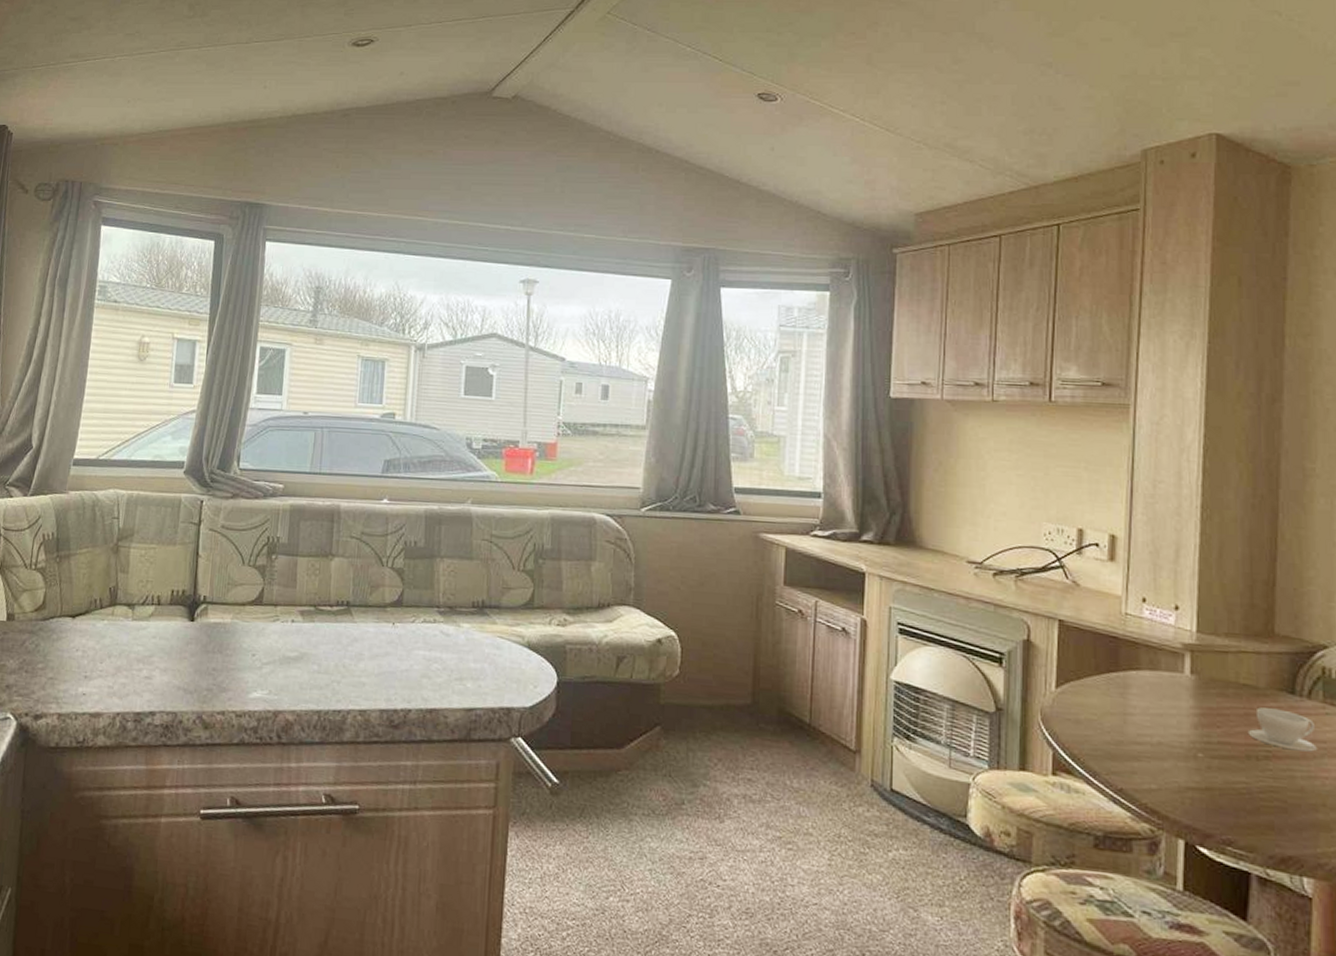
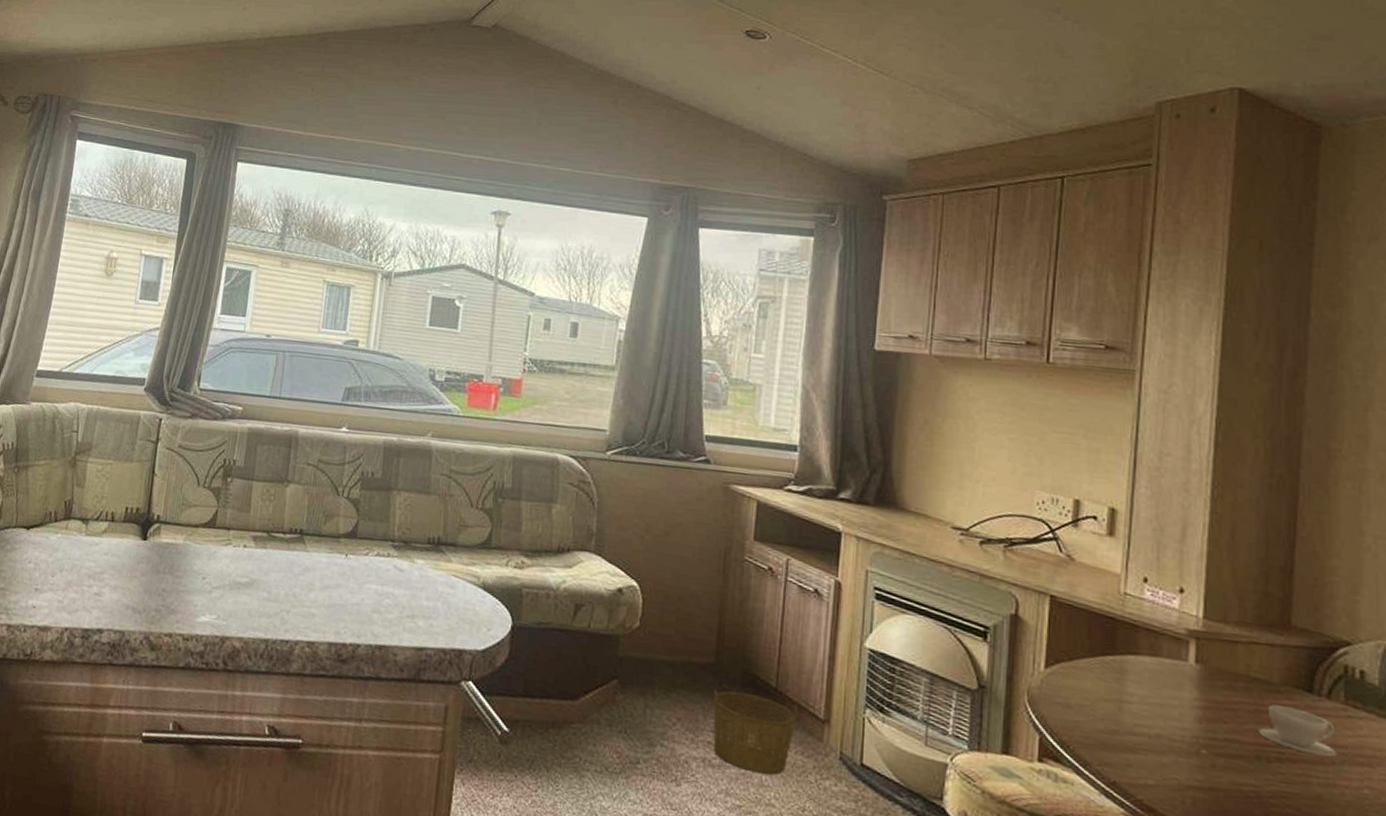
basket: none [751,728,831,806] -> present [712,689,798,775]

